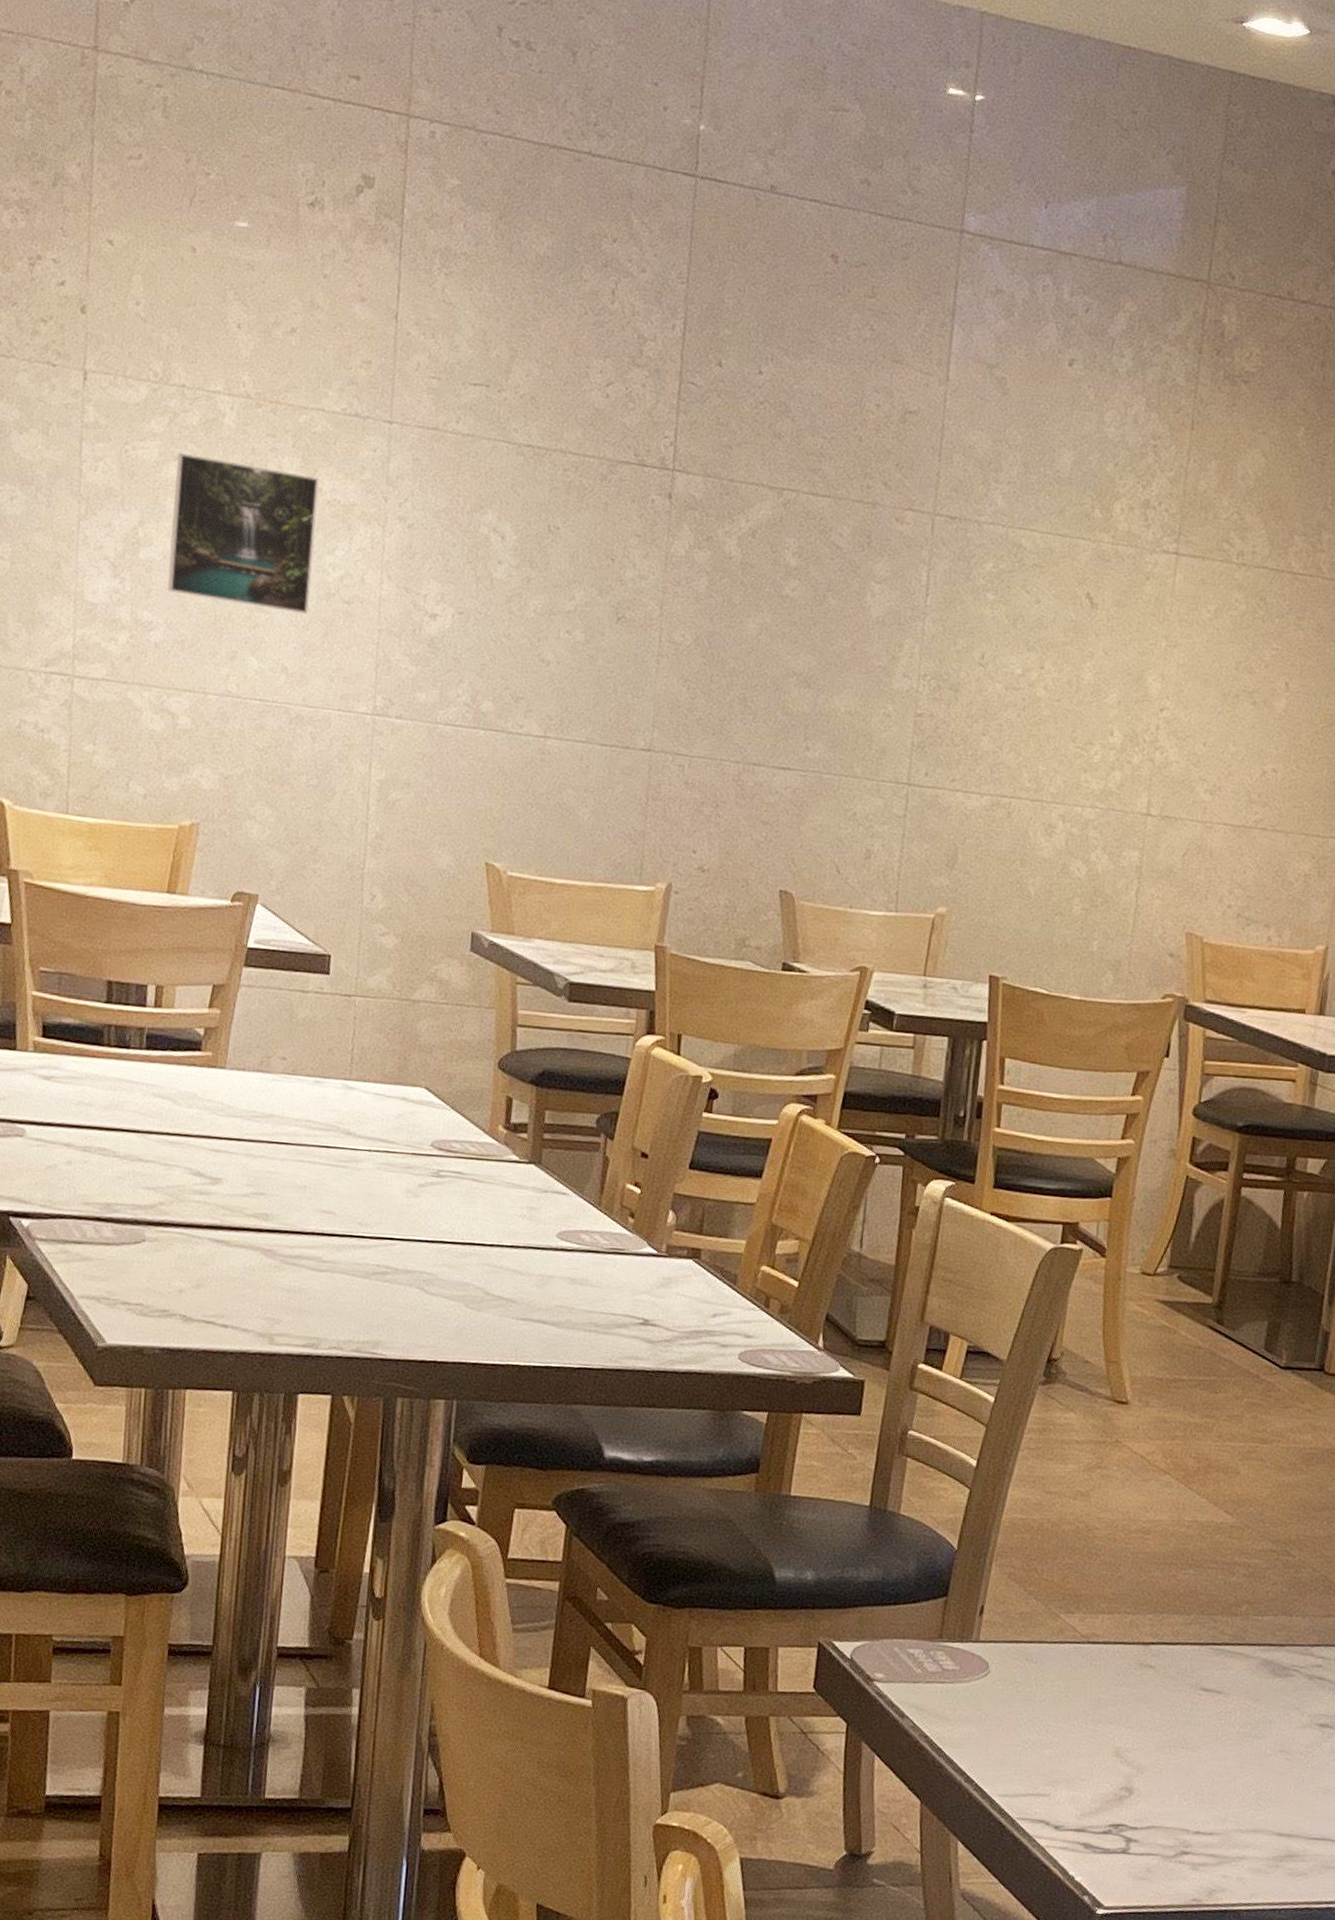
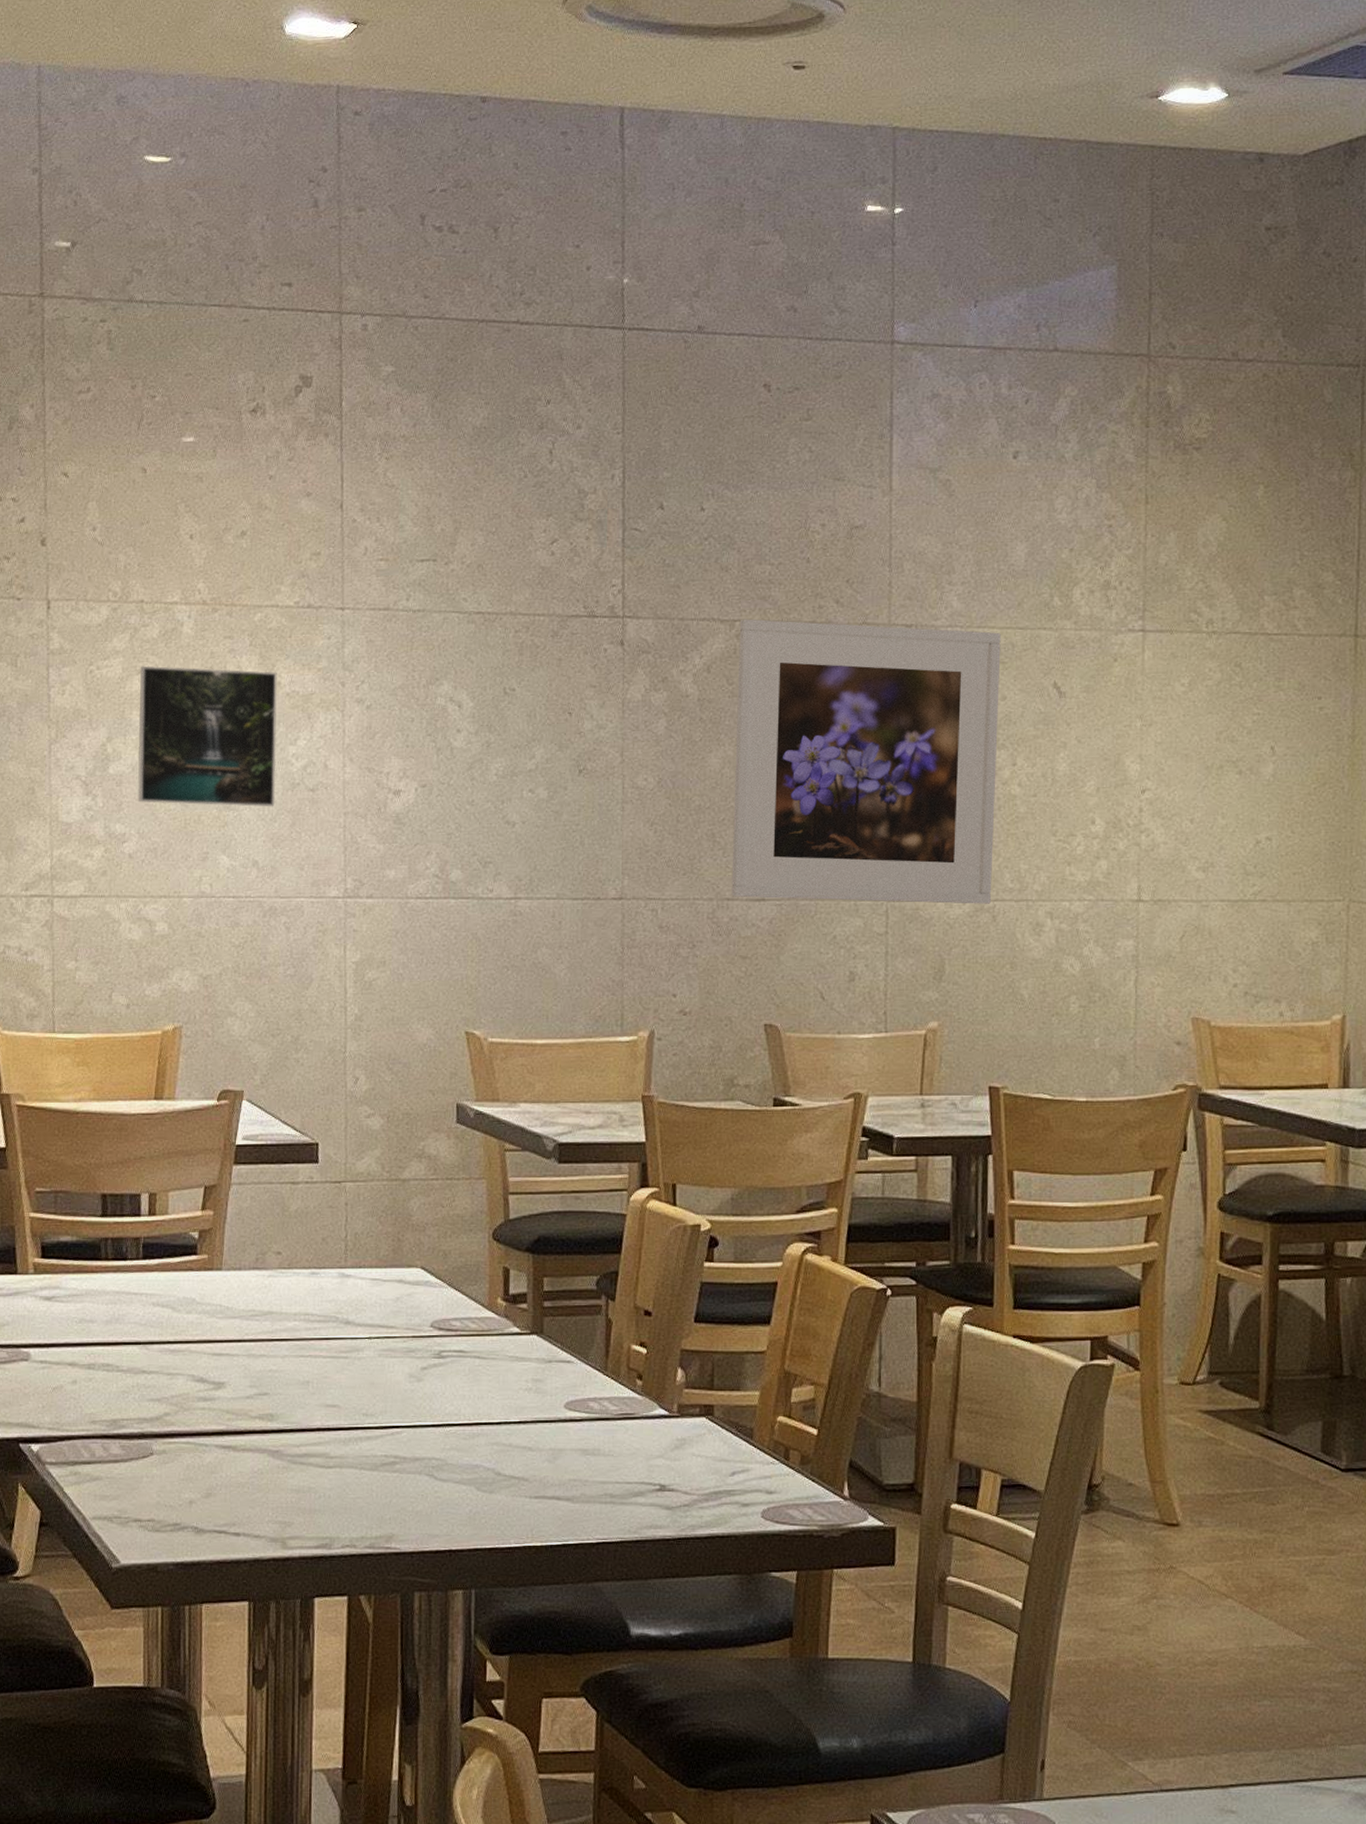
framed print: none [758,488,1041,800] -> present [731,619,1001,904]

